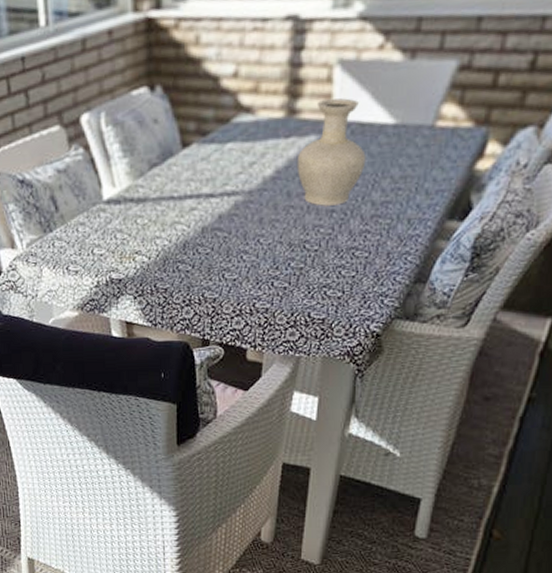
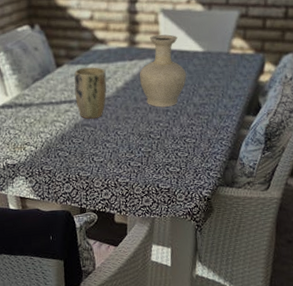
plant pot: none [205,147,250,221] -> present [74,67,107,119]

